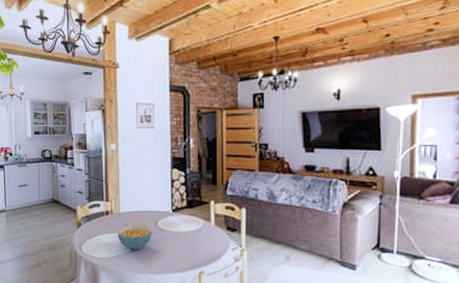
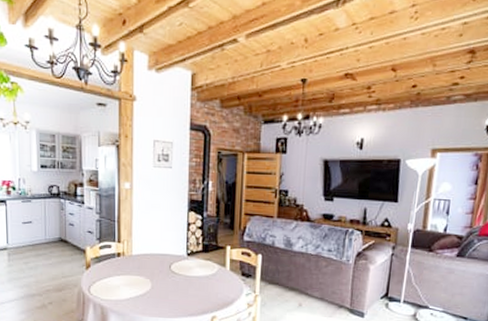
cereal bowl: present [117,224,152,250] -> none [129,267,166,294]

